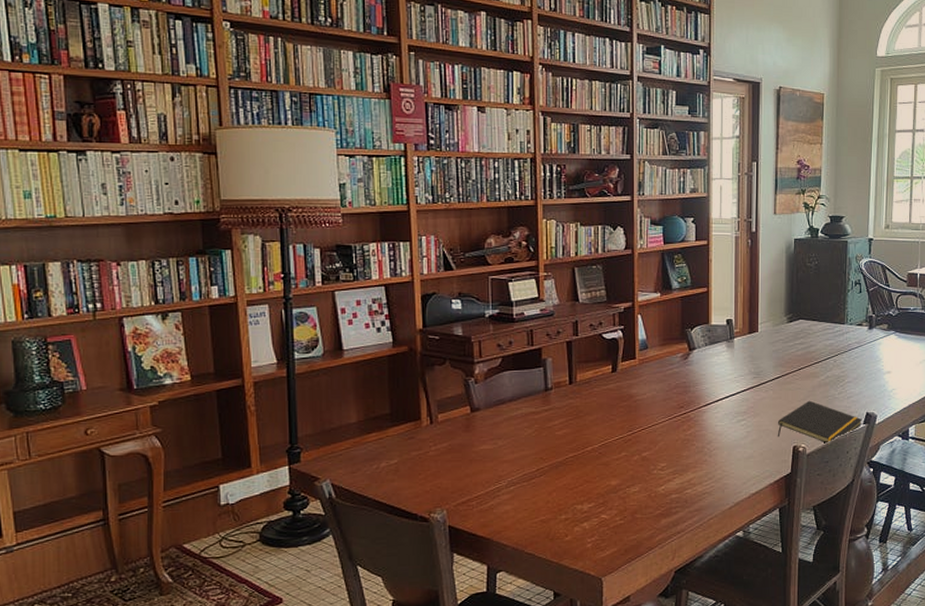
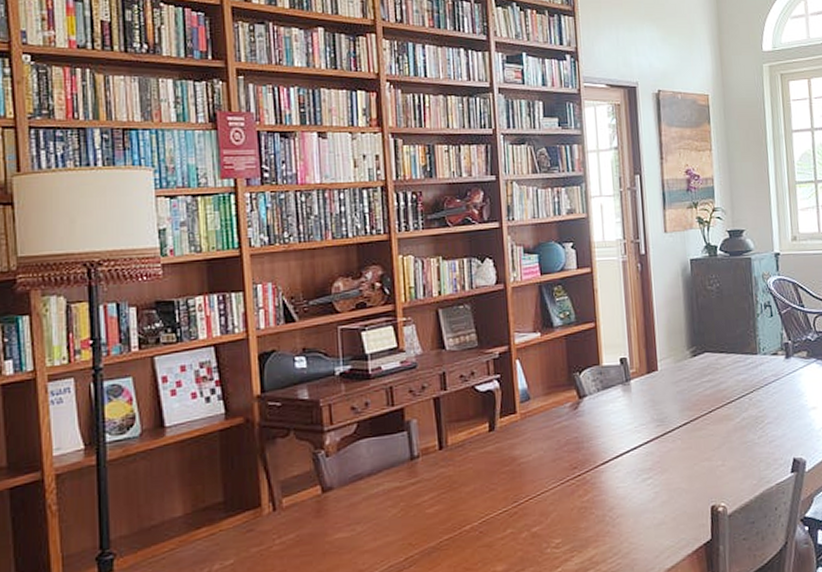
notepad: present [777,400,863,445] -> none [690,448,790,501]

